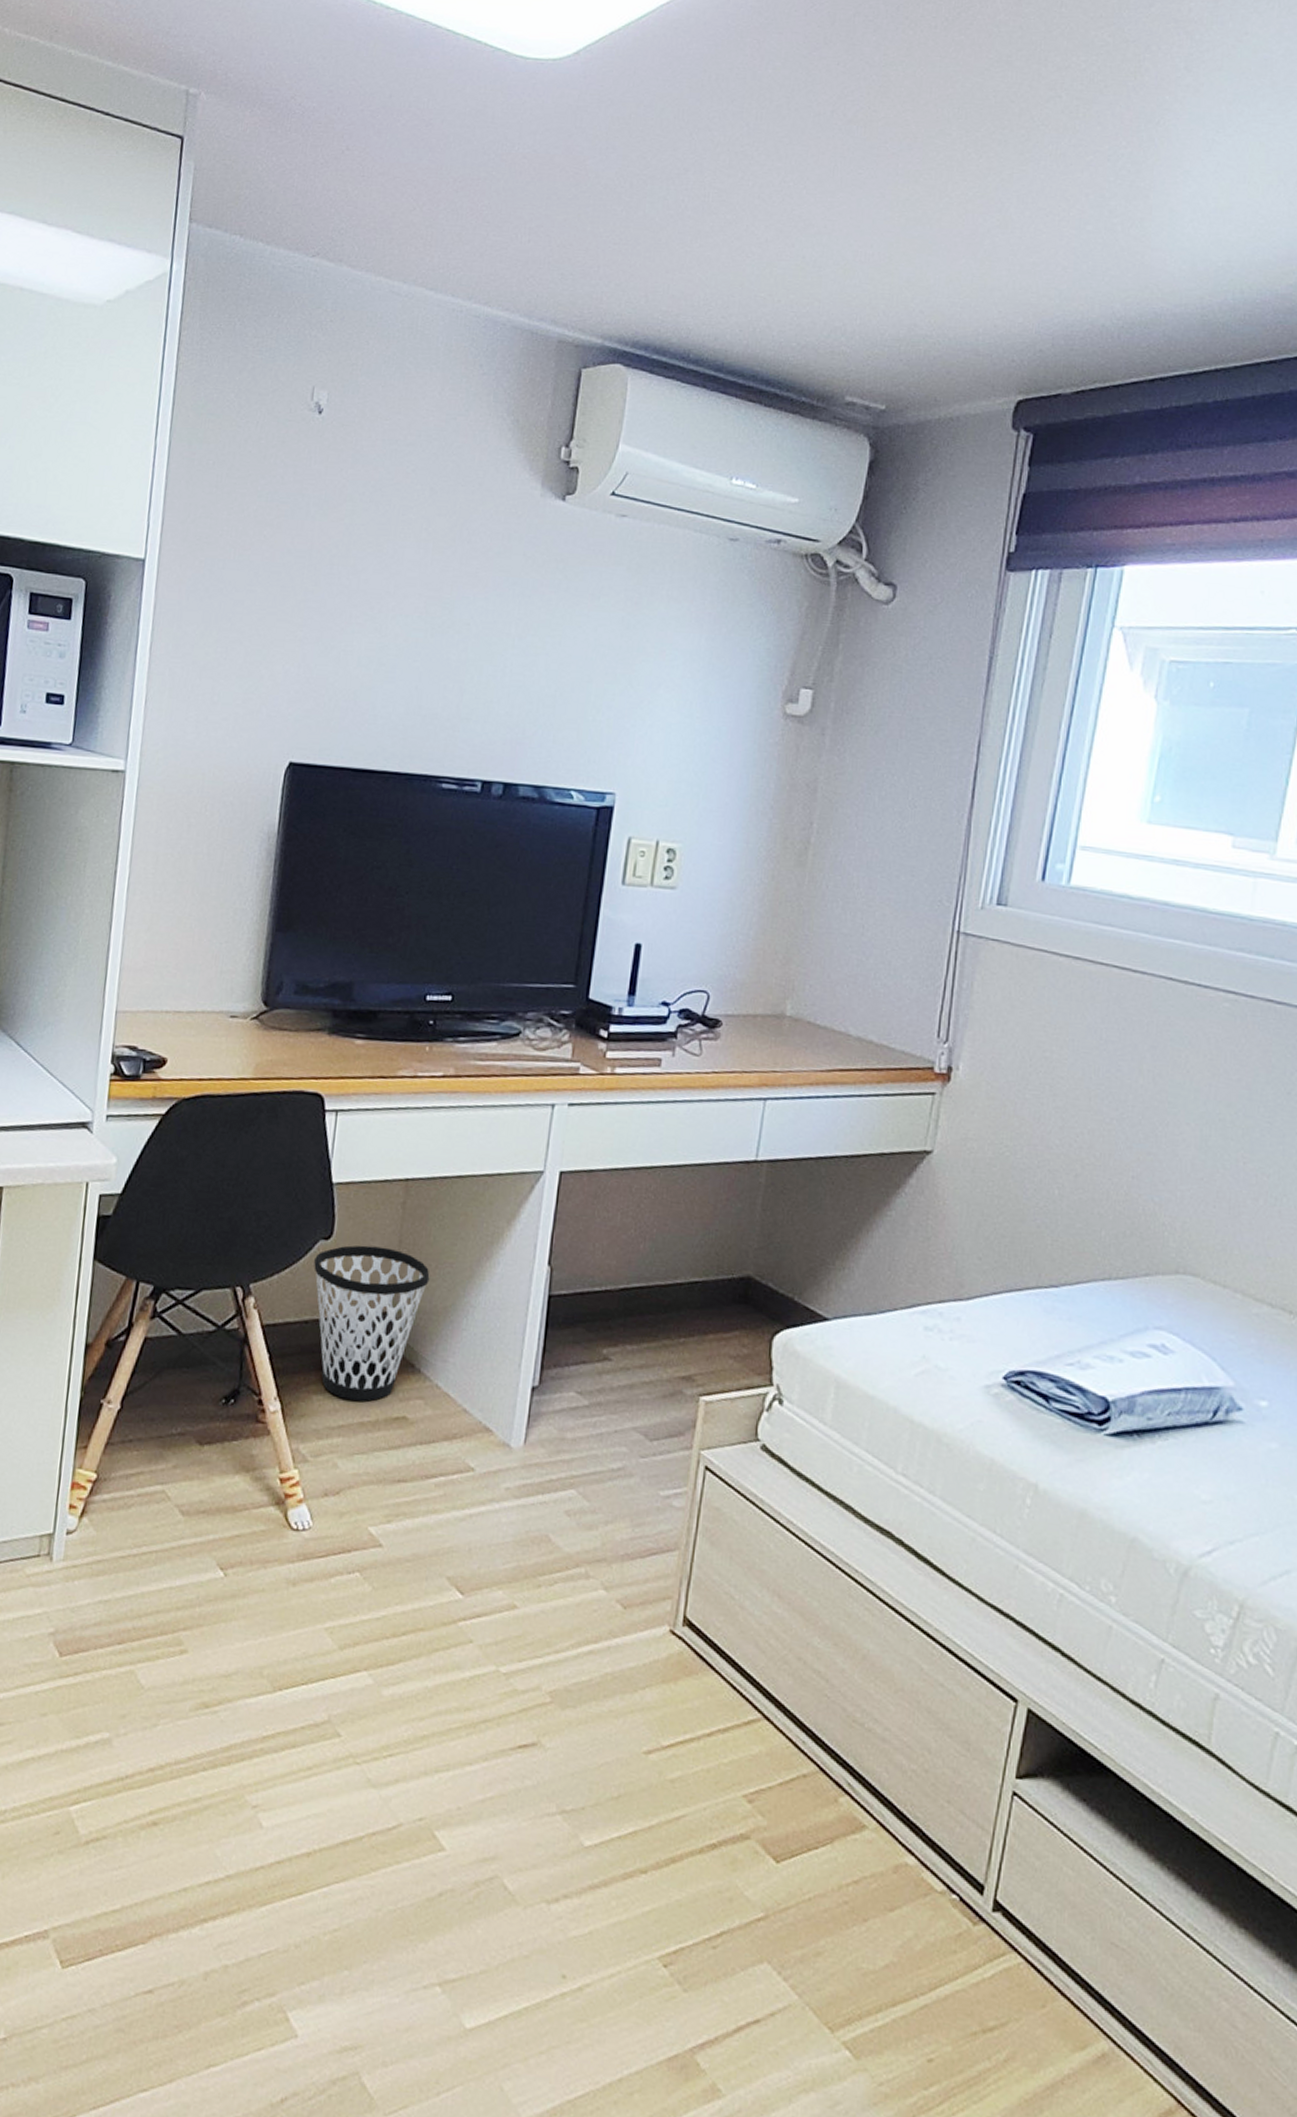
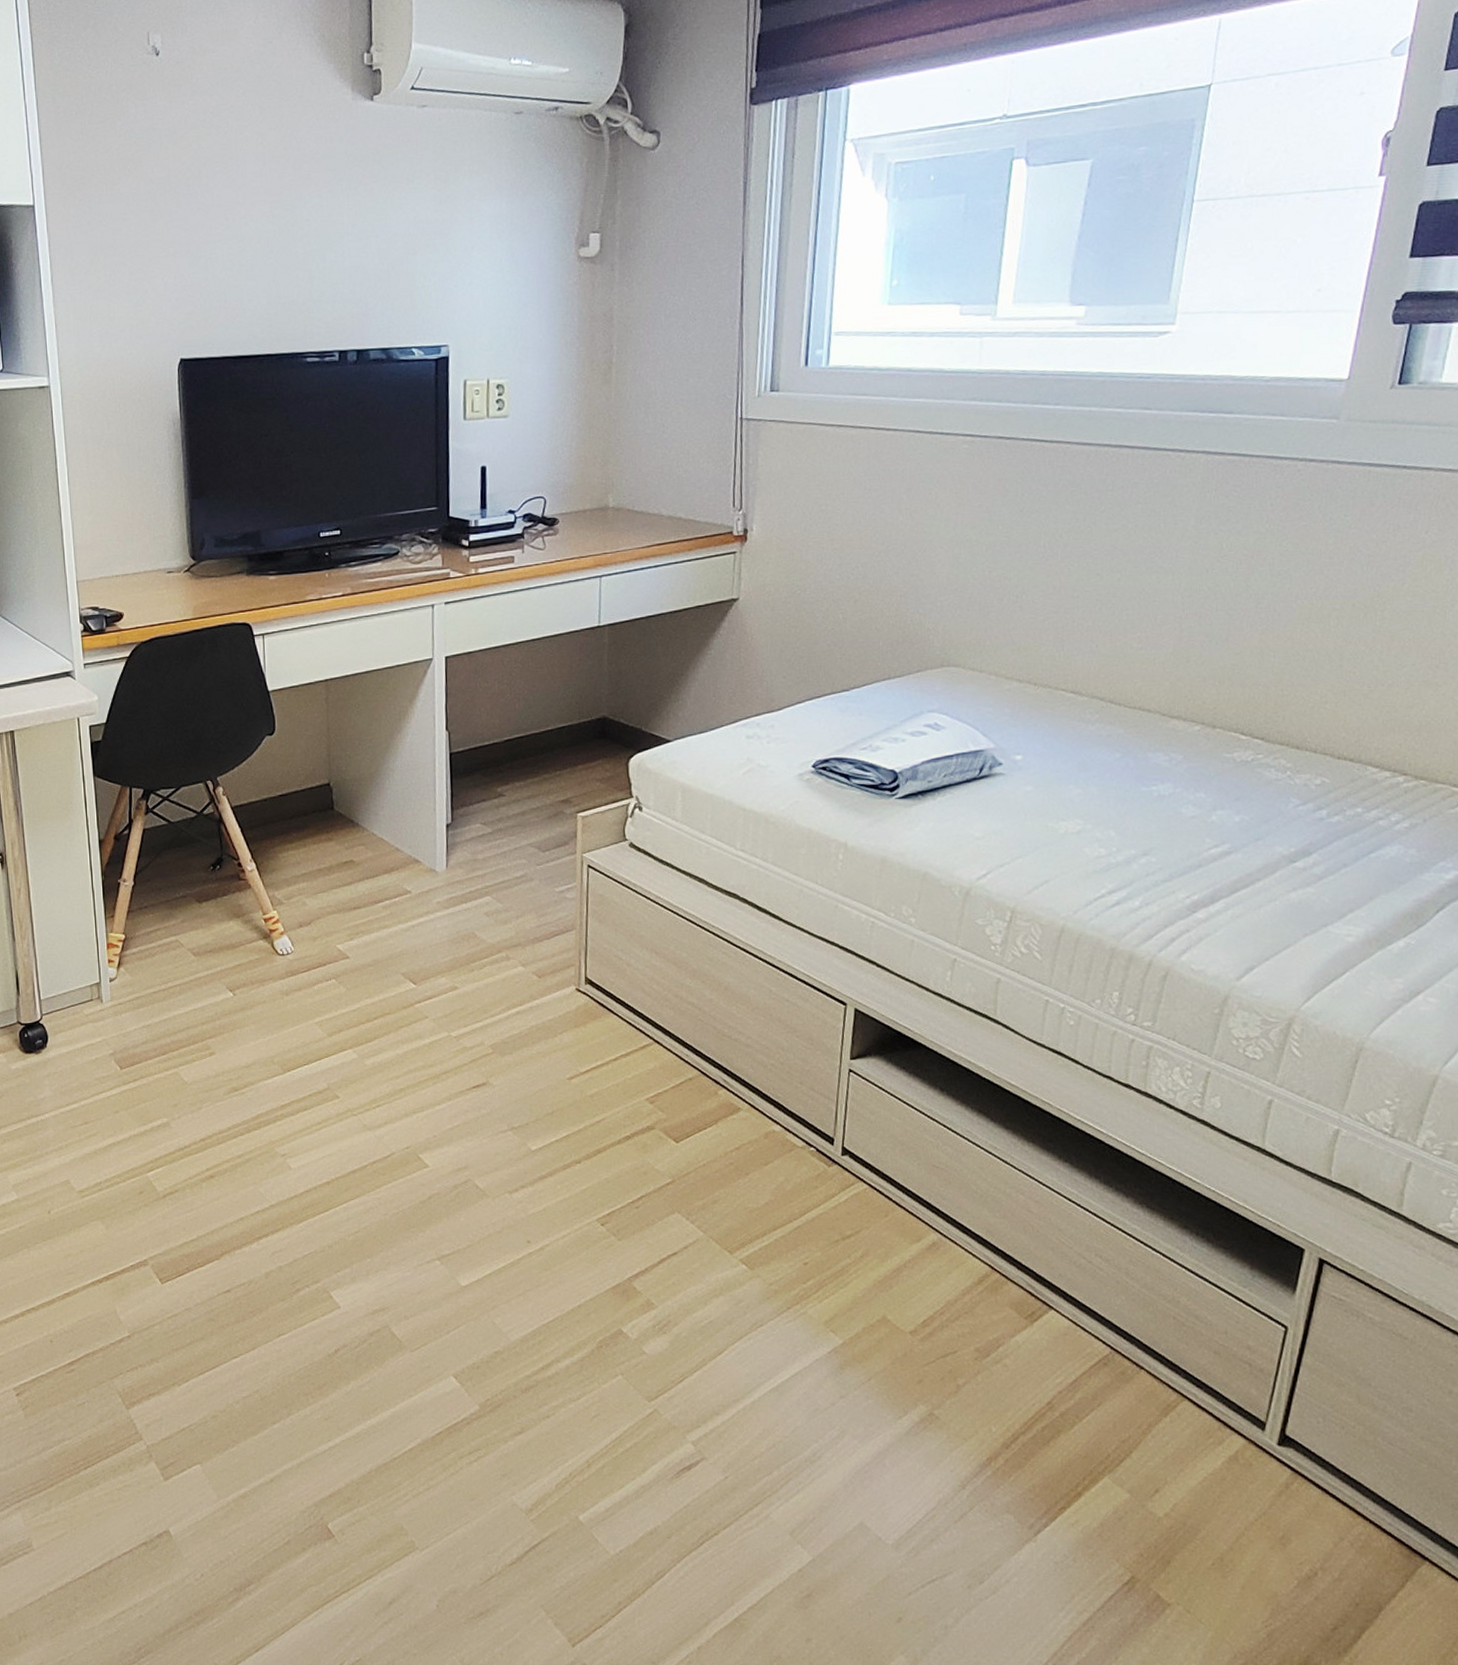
wastebasket: present [313,1245,430,1401] -> none [264,734,356,854]

